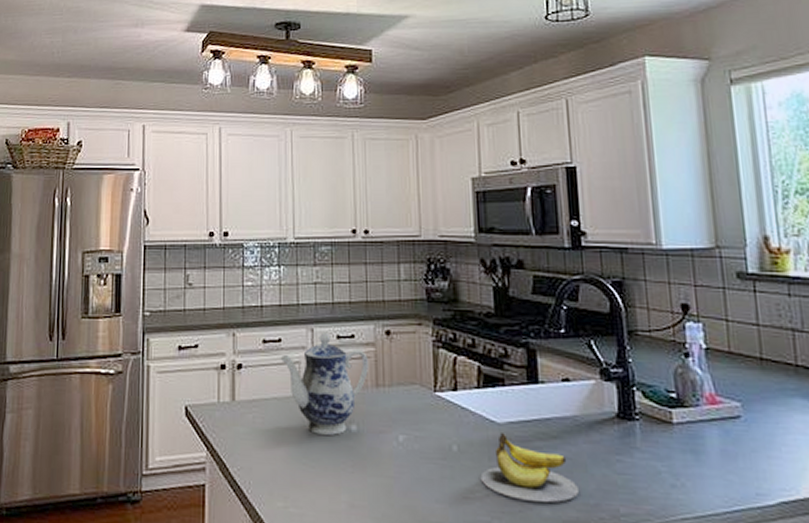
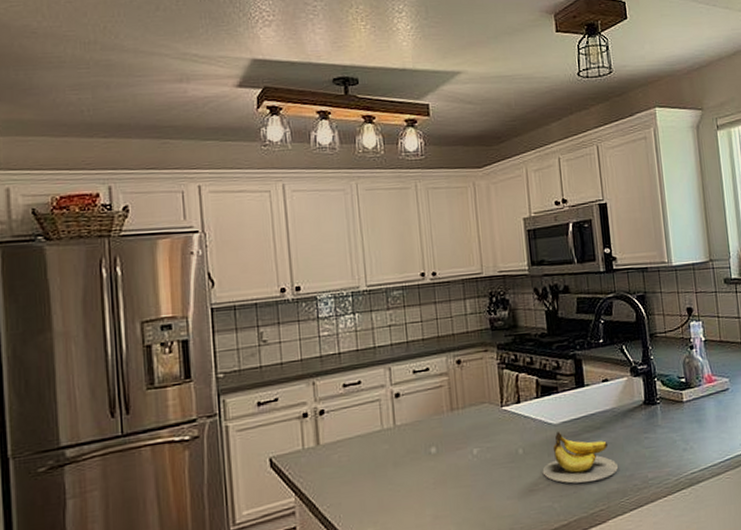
teapot: present [280,332,370,435] -> none [361,369,444,462]

